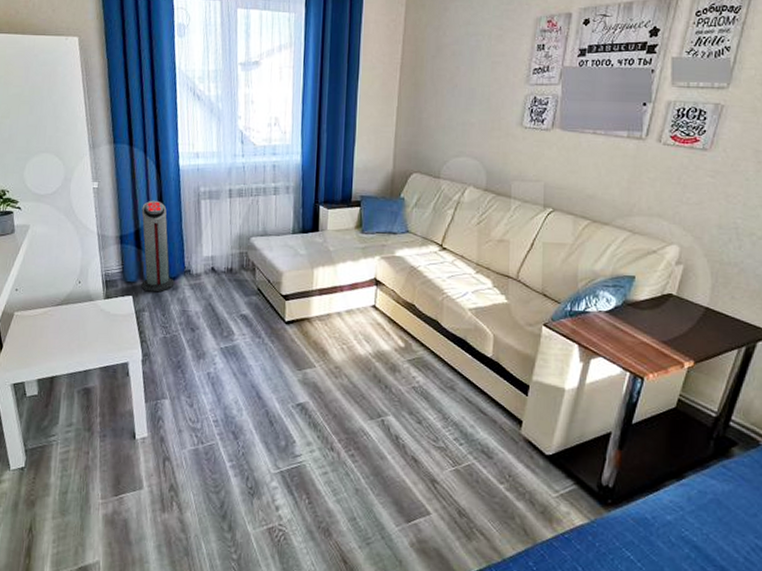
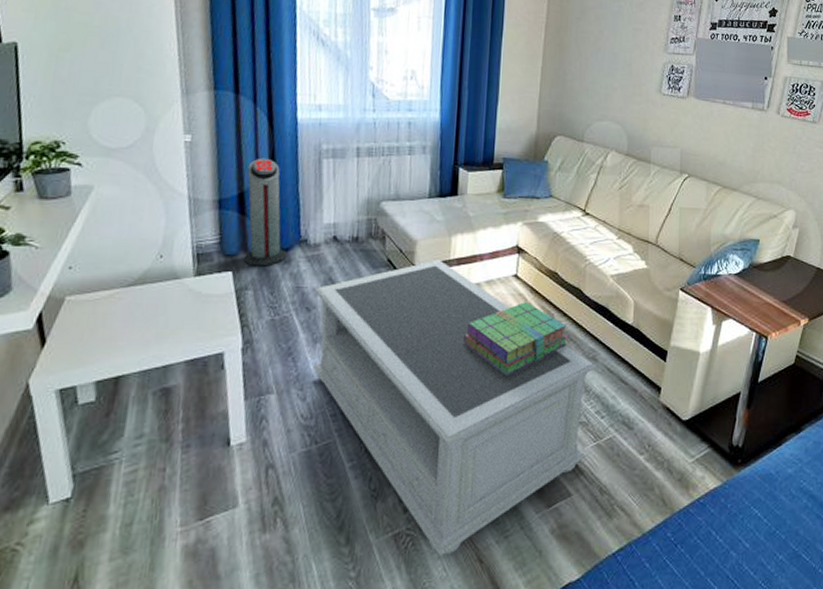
coffee table: none [197,289,454,553] -> present [313,259,596,557]
stack of books: none [325,331,426,398] -> present [462,302,568,375]

